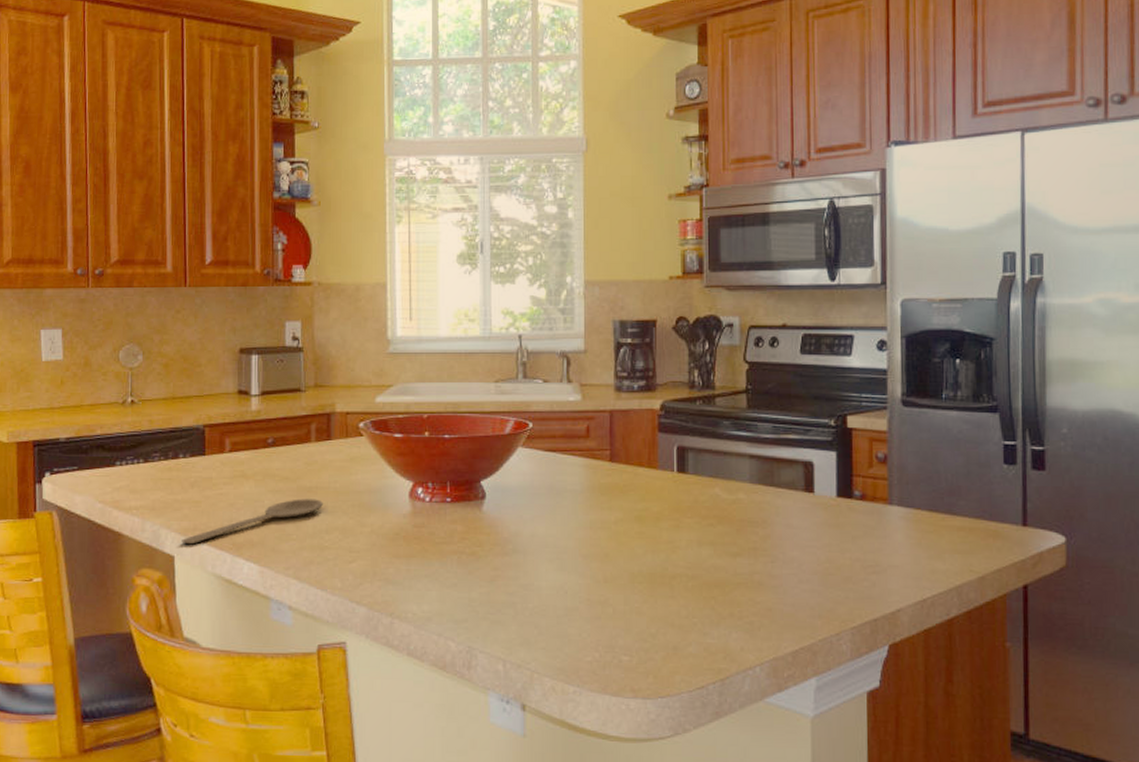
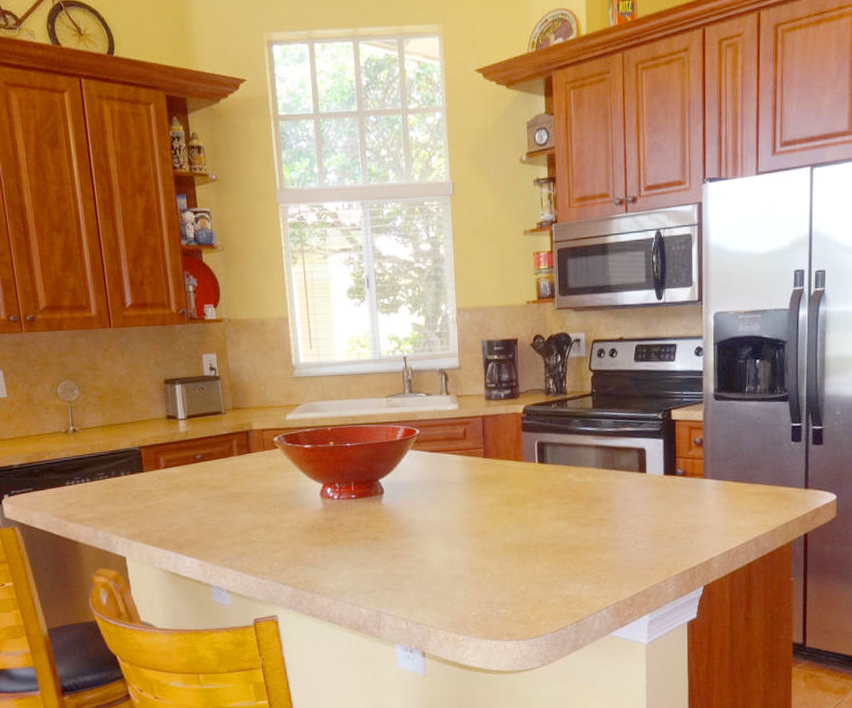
wooden spoon: present [182,499,323,545] -> none [130,502,249,547]

